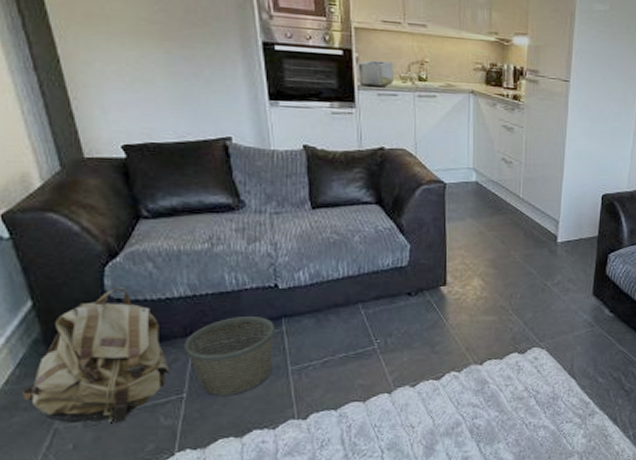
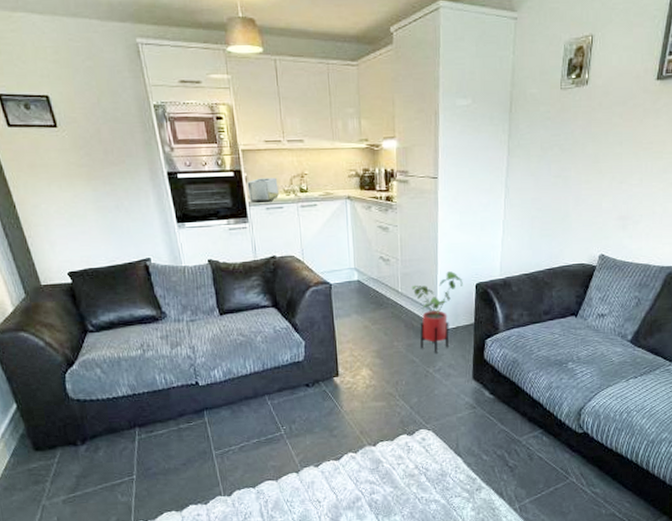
backpack: present [23,287,170,424] -> none [17,390,122,501]
basket: present [184,317,276,396] -> none [130,410,200,477]
house plant: none [534,180,589,266] -> present [412,271,463,354]

